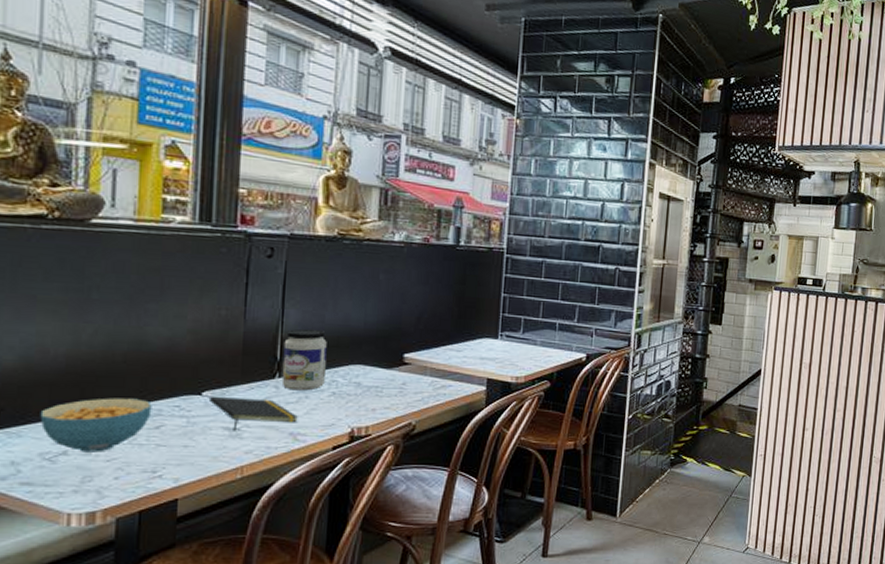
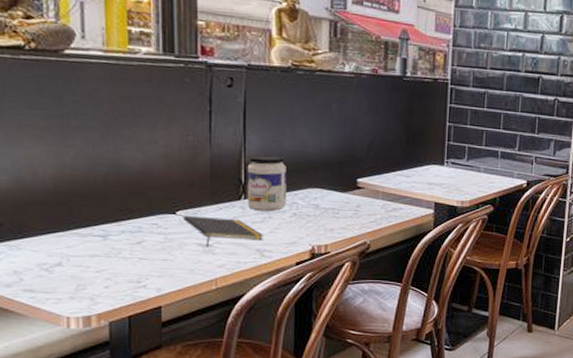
cereal bowl: present [40,398,152,452] -> none [35,215,133,264]

